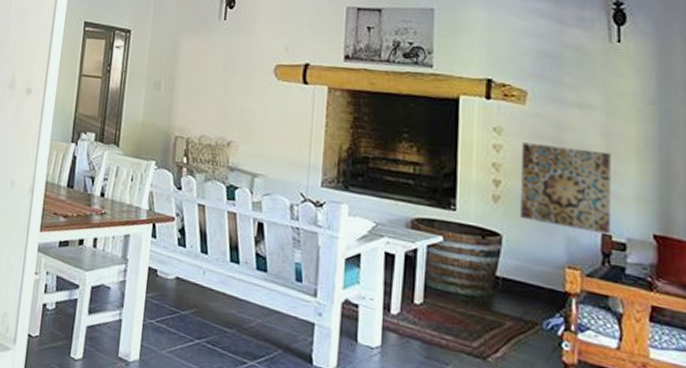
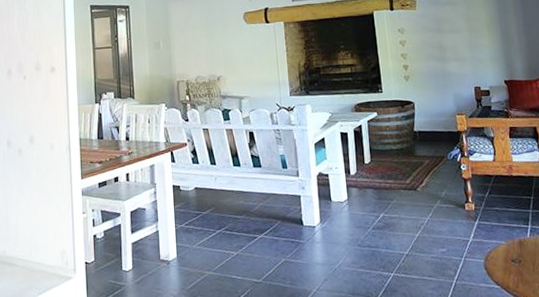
wall art: present [519,142,611,235] -> none [417,31,479,88]

